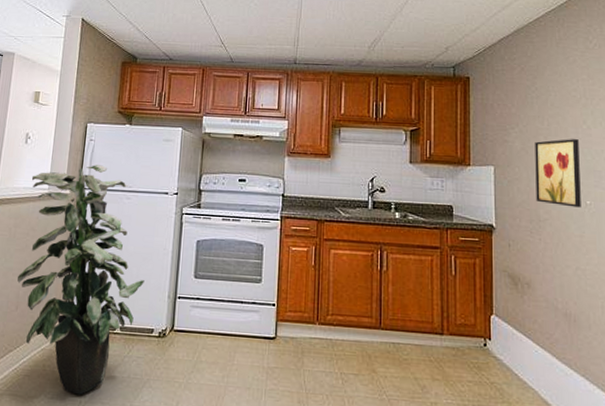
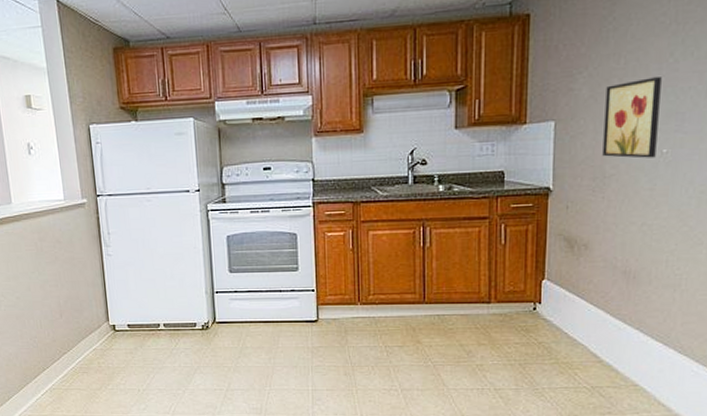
indoor plant: present [17,165,144,395] -> none [44,169,180,385]

